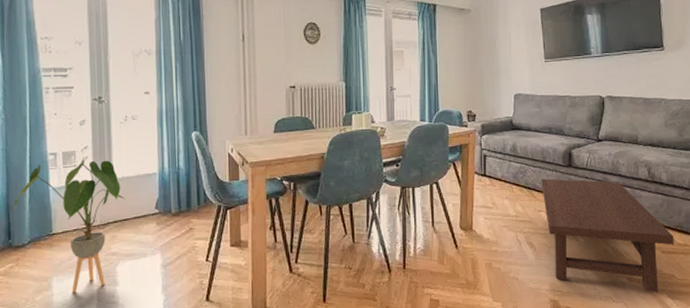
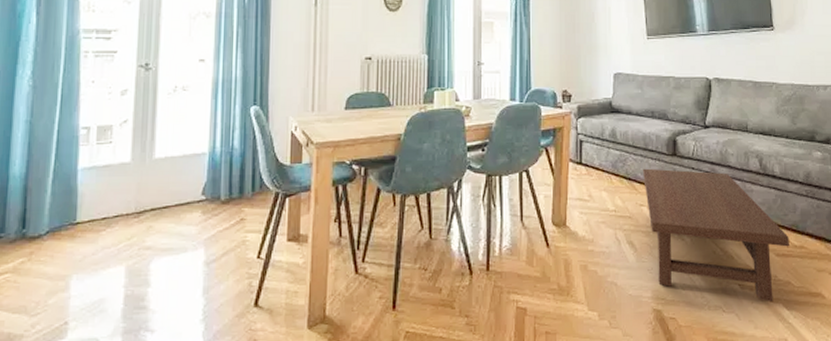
house plant: present [14,155,125,293] -> none [33,131,167,295]

